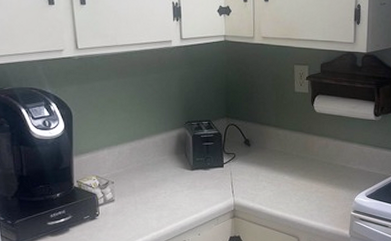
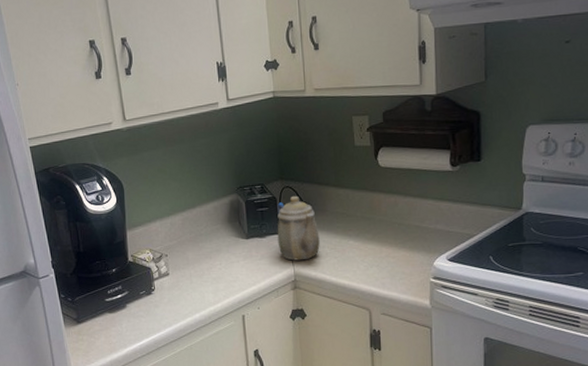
teapot: none [220,133,259,192] -> present [277,195,320,261]

